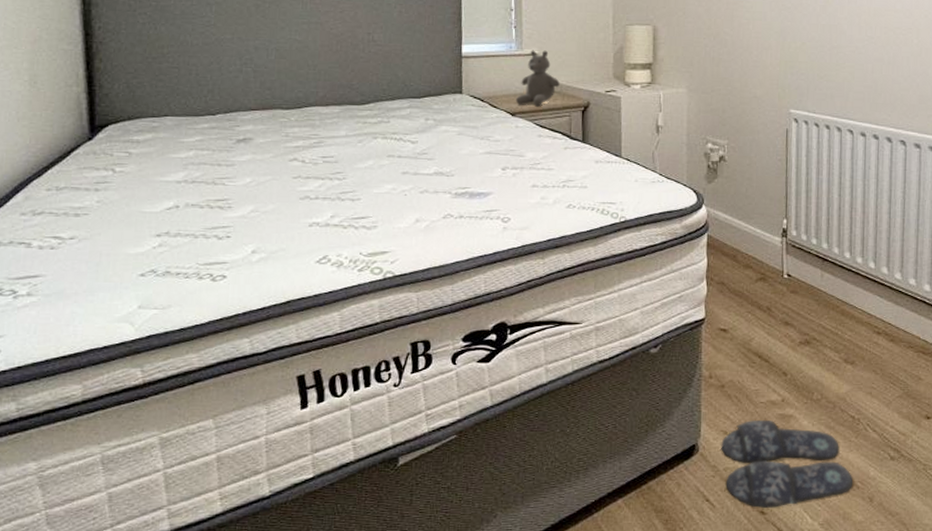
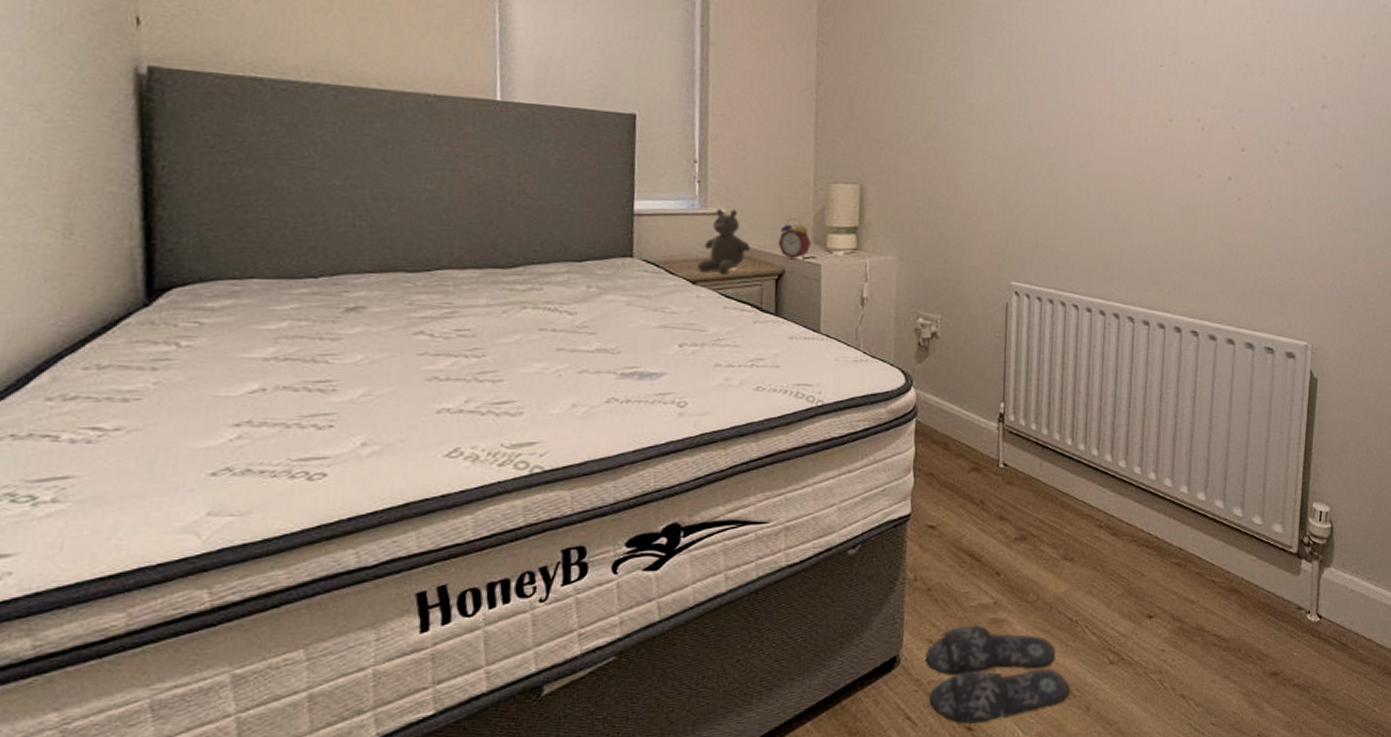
alarm clock: none [584,56,611,93] -> present [778,217,811,260]

